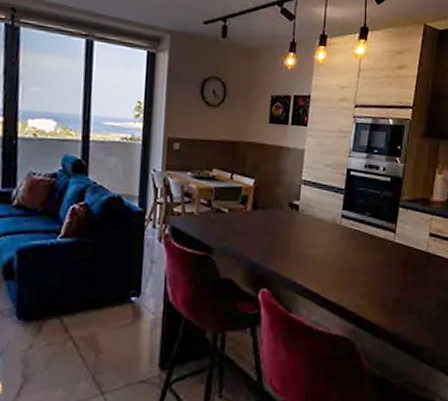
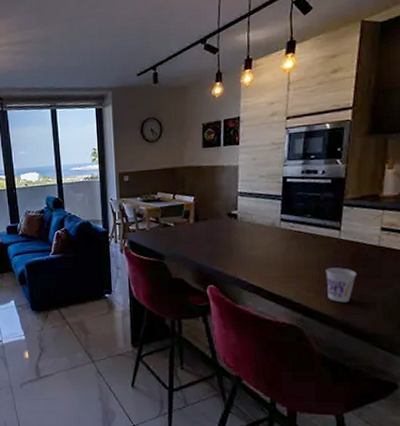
cup: none [380,273,407,312] -> present [325,268,357,303]

